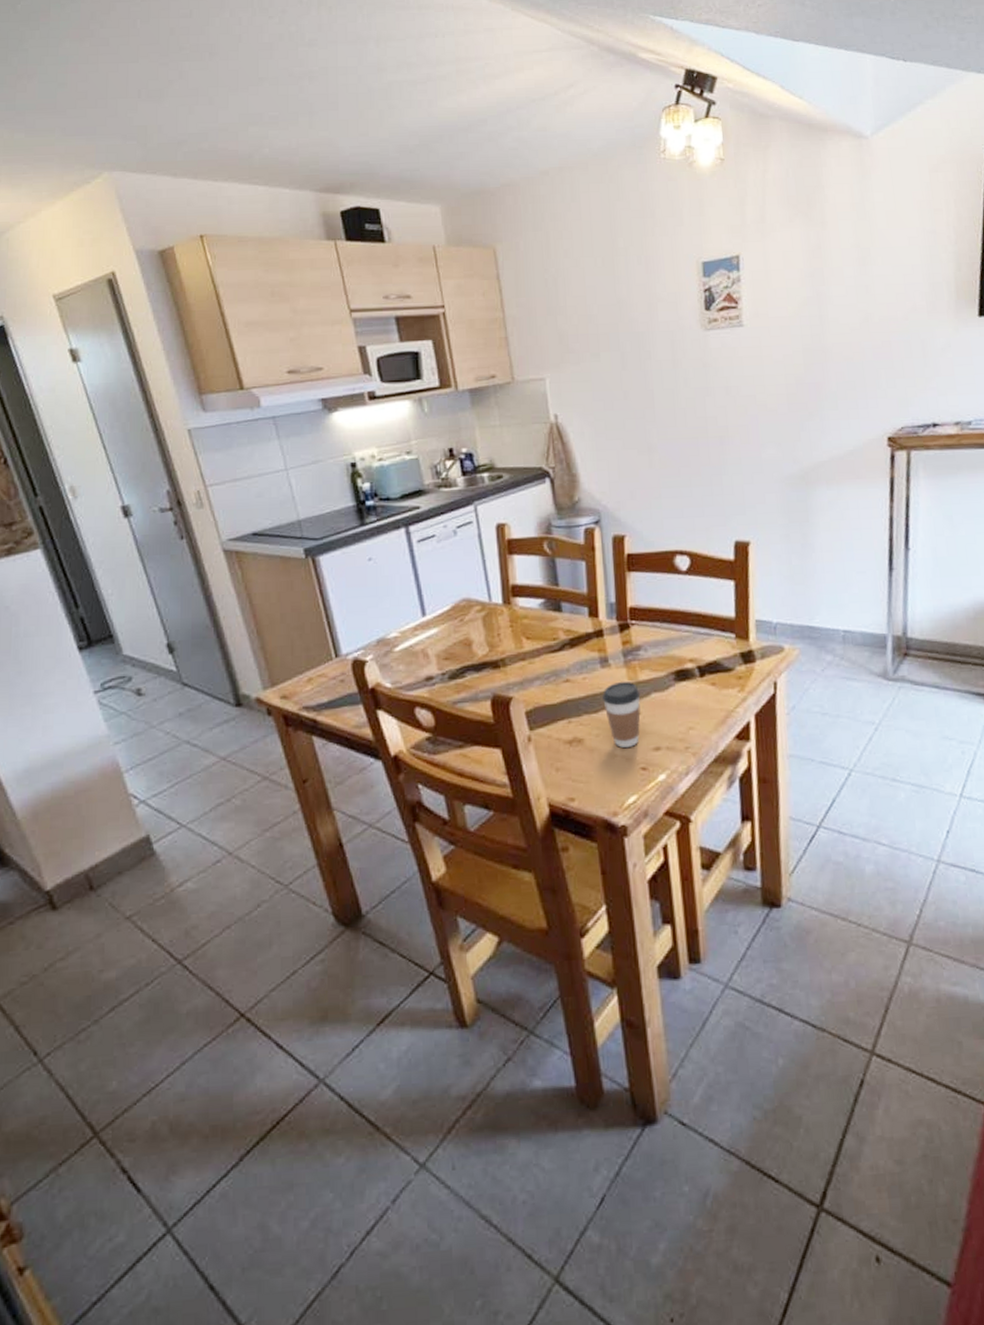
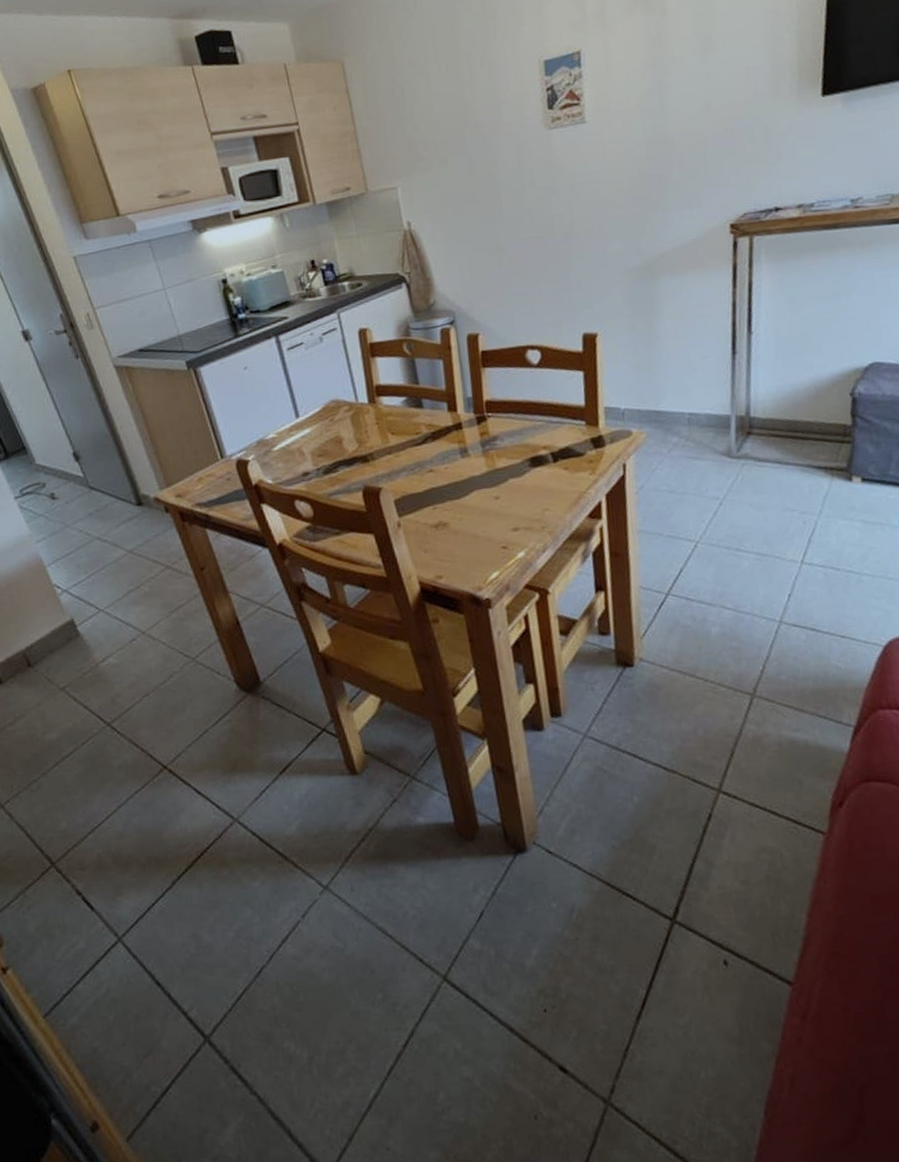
coffee cup: present [603,681,641,749] -> none [464,469,500,530]

